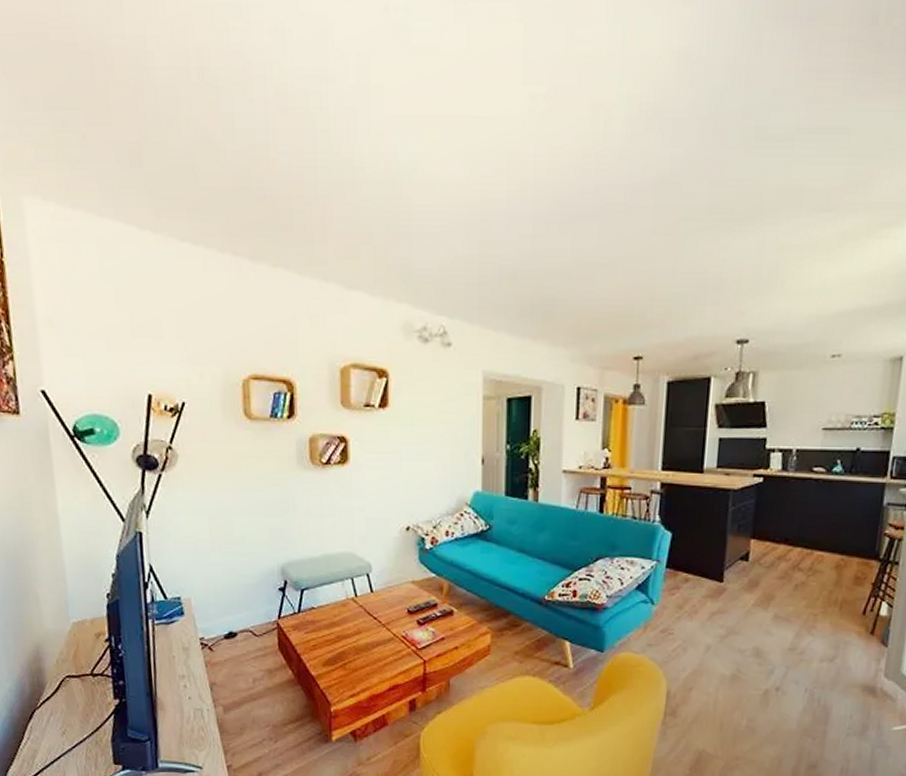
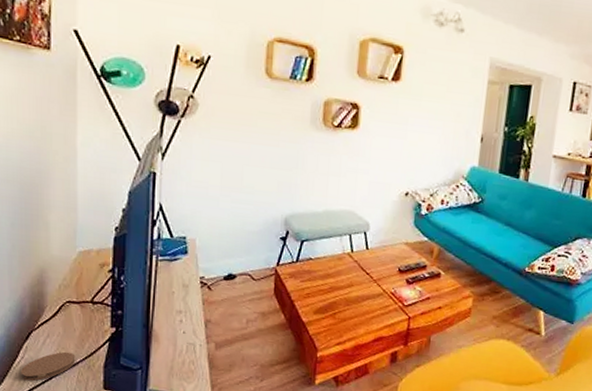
coaster: none [28,728,82,762] -> present [21,351,76,382]

